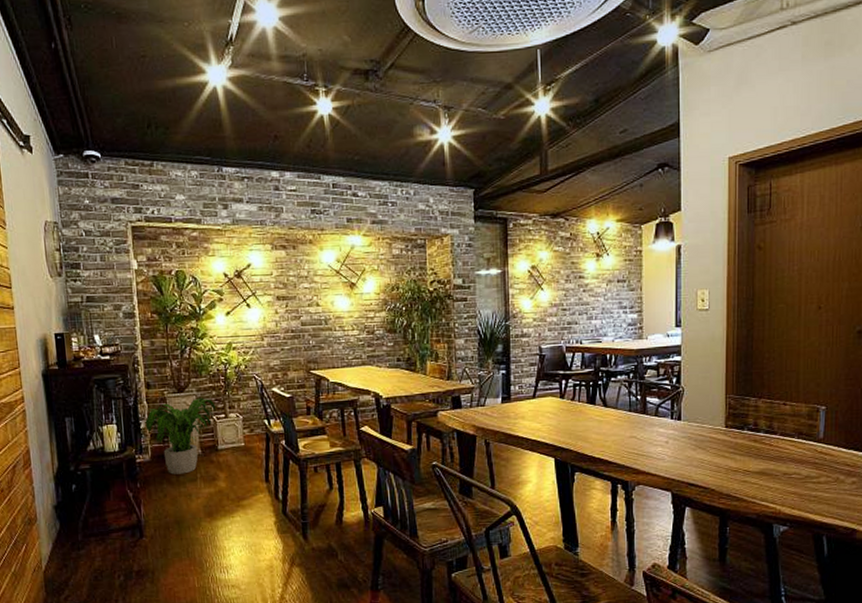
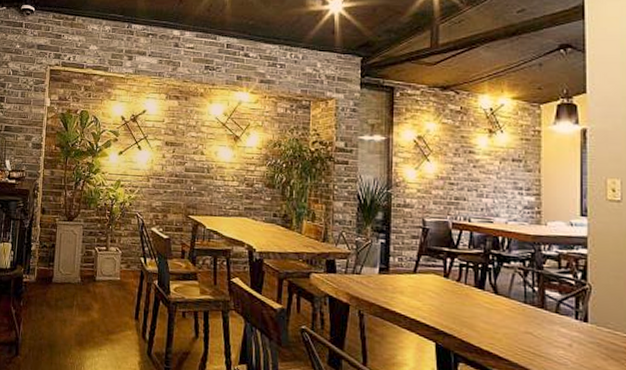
potted plant: present [142,398,216,475] -> none [33,228,99,300]

